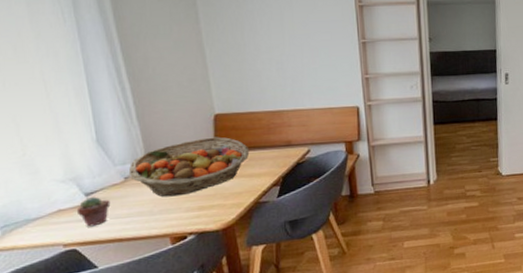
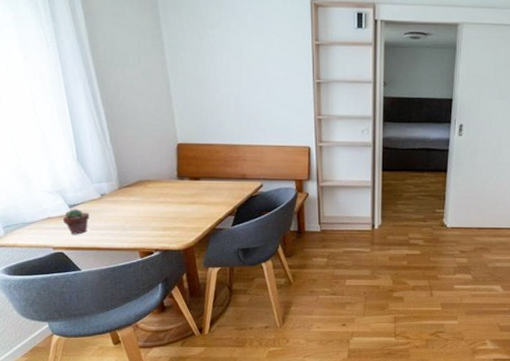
fruit basket: present [128,136,250,197] -> none [104,164,208,216]

